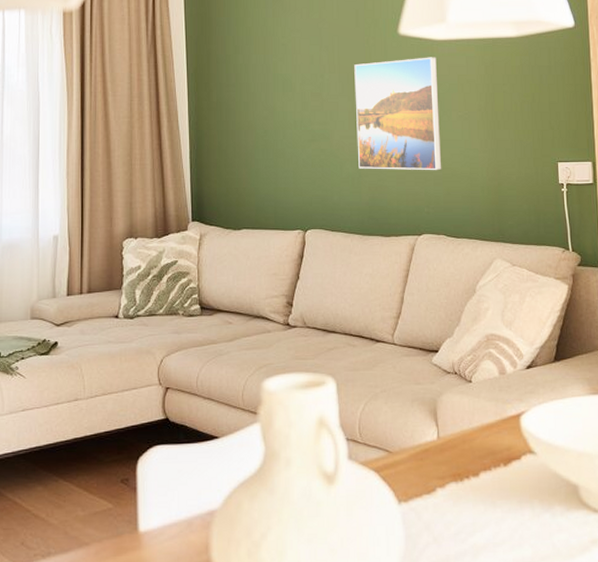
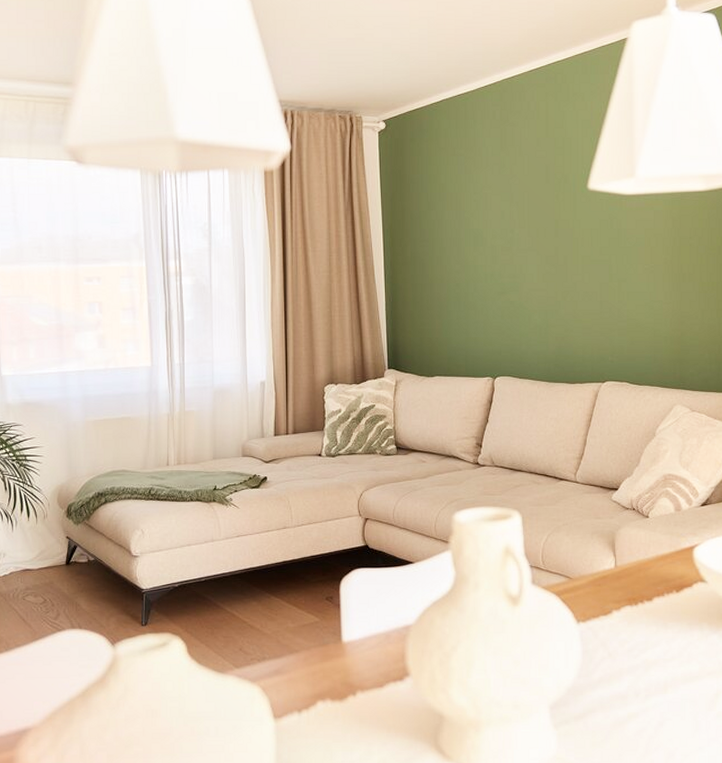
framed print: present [354,57,442,171] -> none [544,211,627,322]

